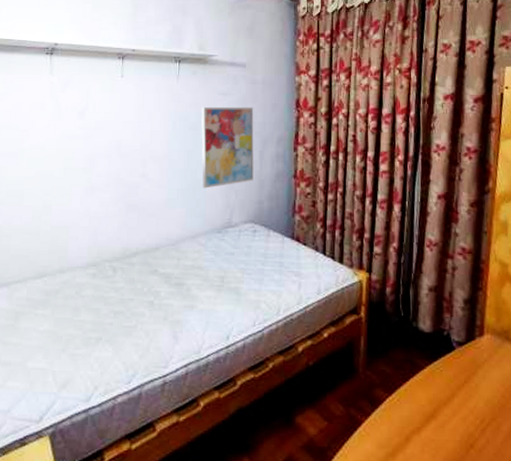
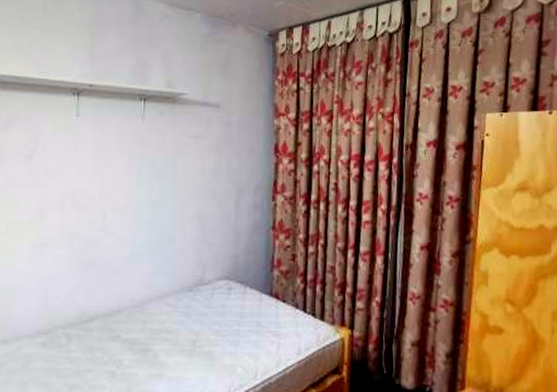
wall art: present [201,106,254,189] -> none [170,151,229,243]

